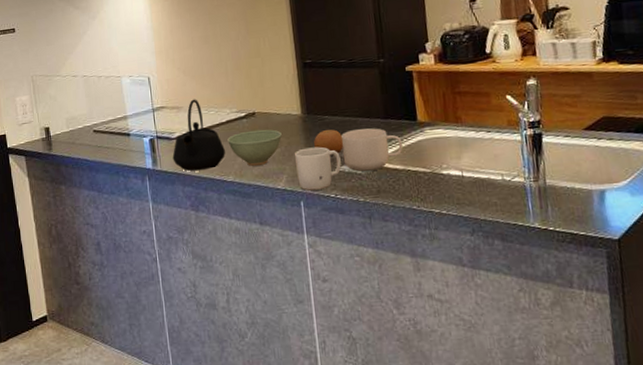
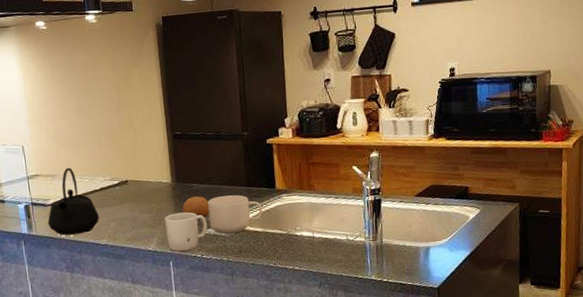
bowl: present [227,129,282,166] -> none [101,196,153,230]

